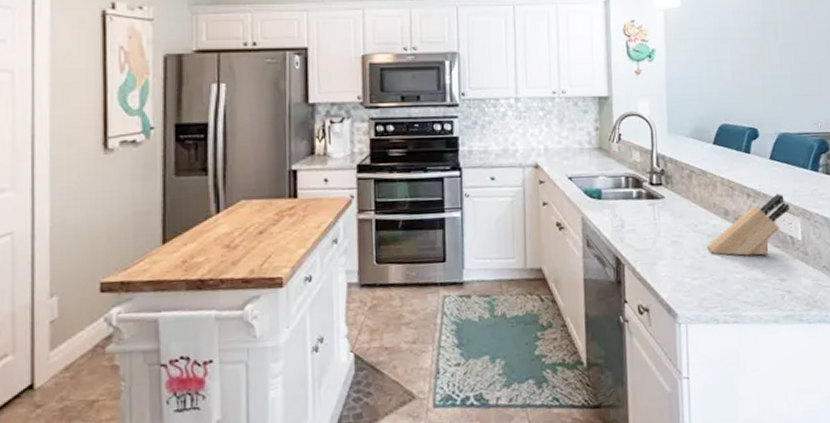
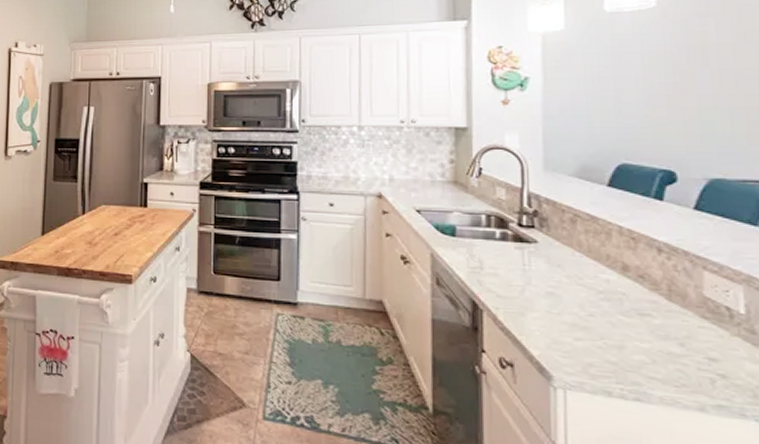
knife block: present [707,194,790,256] -> none [596,253,726,326]

